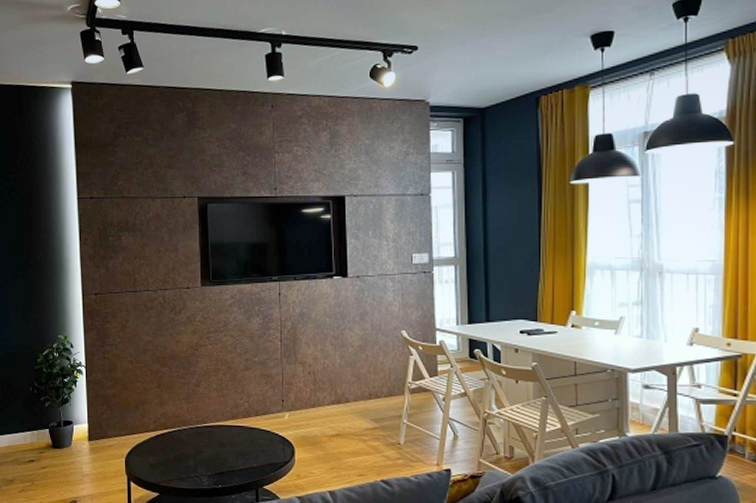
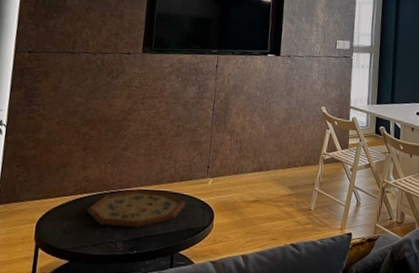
decorative tray: none [169,424,264,463] -> present [86,189,186,228]

